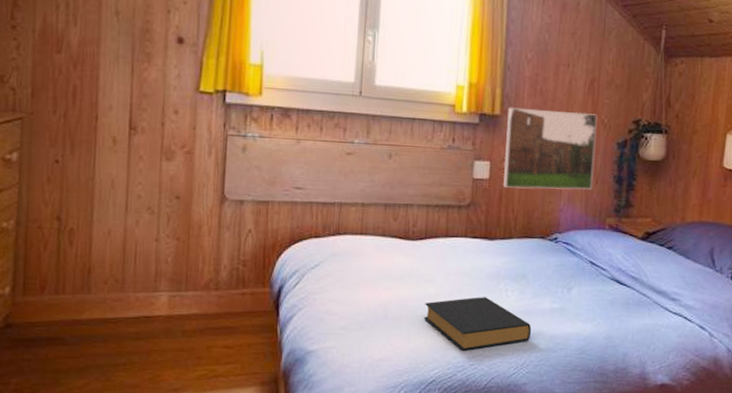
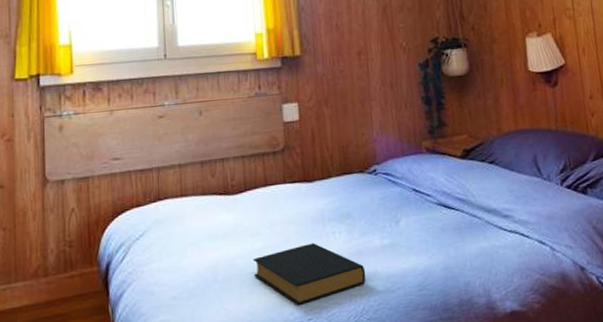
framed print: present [502,107,598,190] -> none [308,39,402,126]

